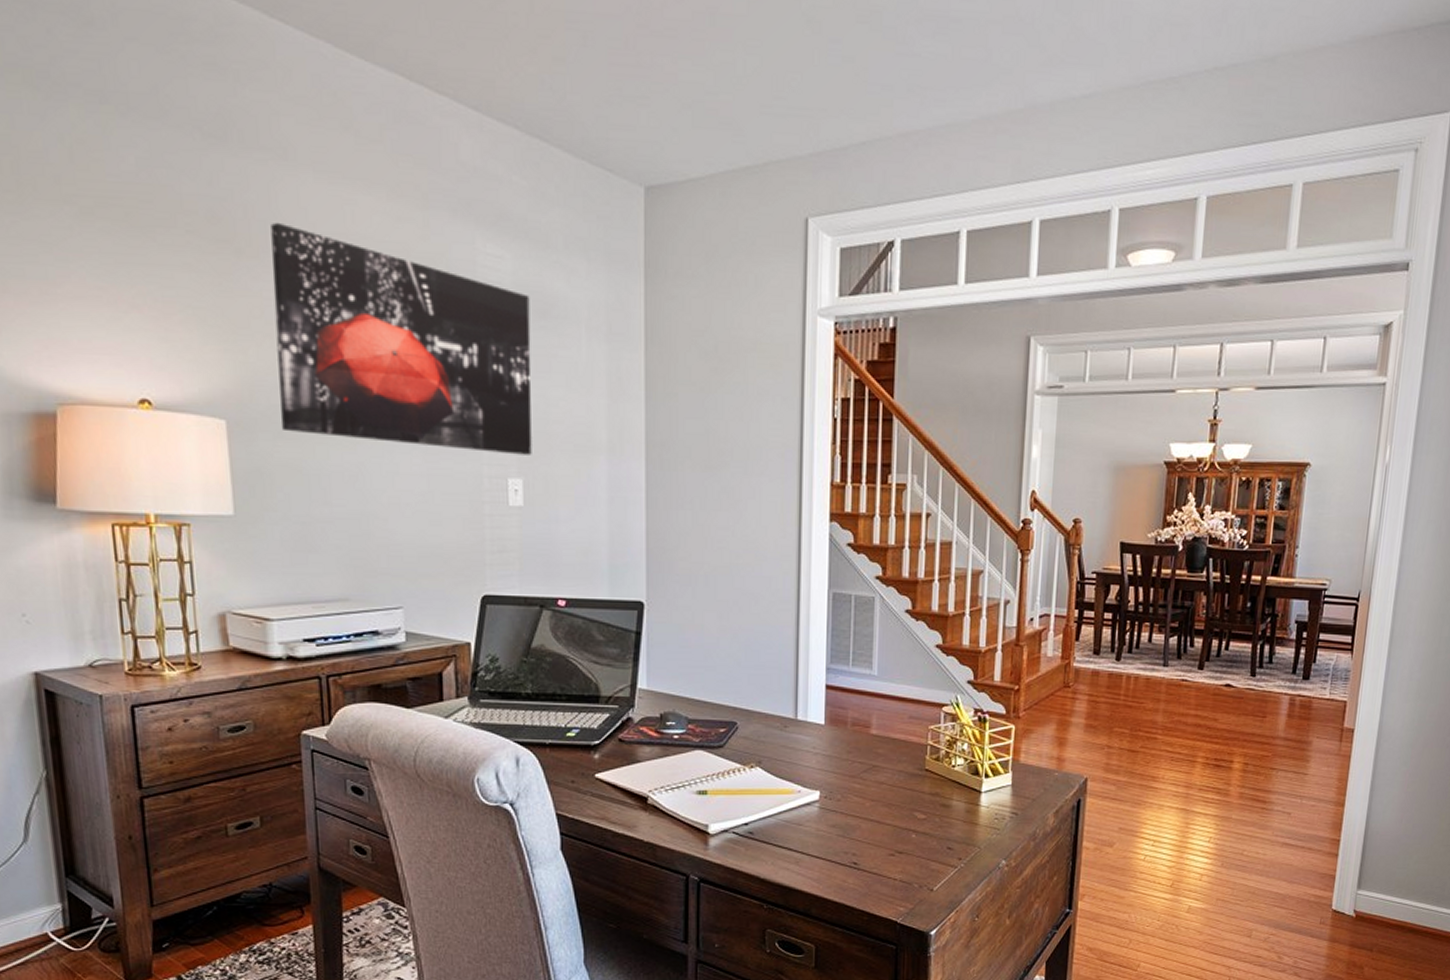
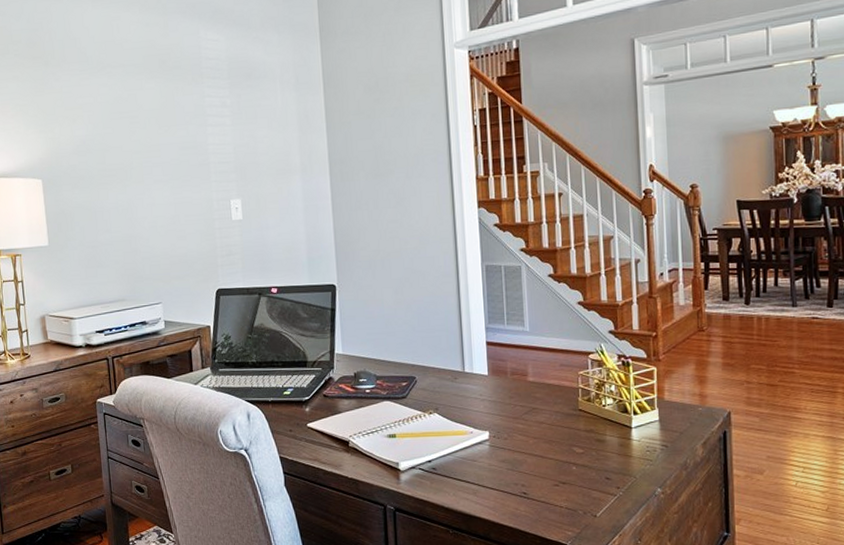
wall art: present [271,222,532,455] -> none [66,39,247,183]

